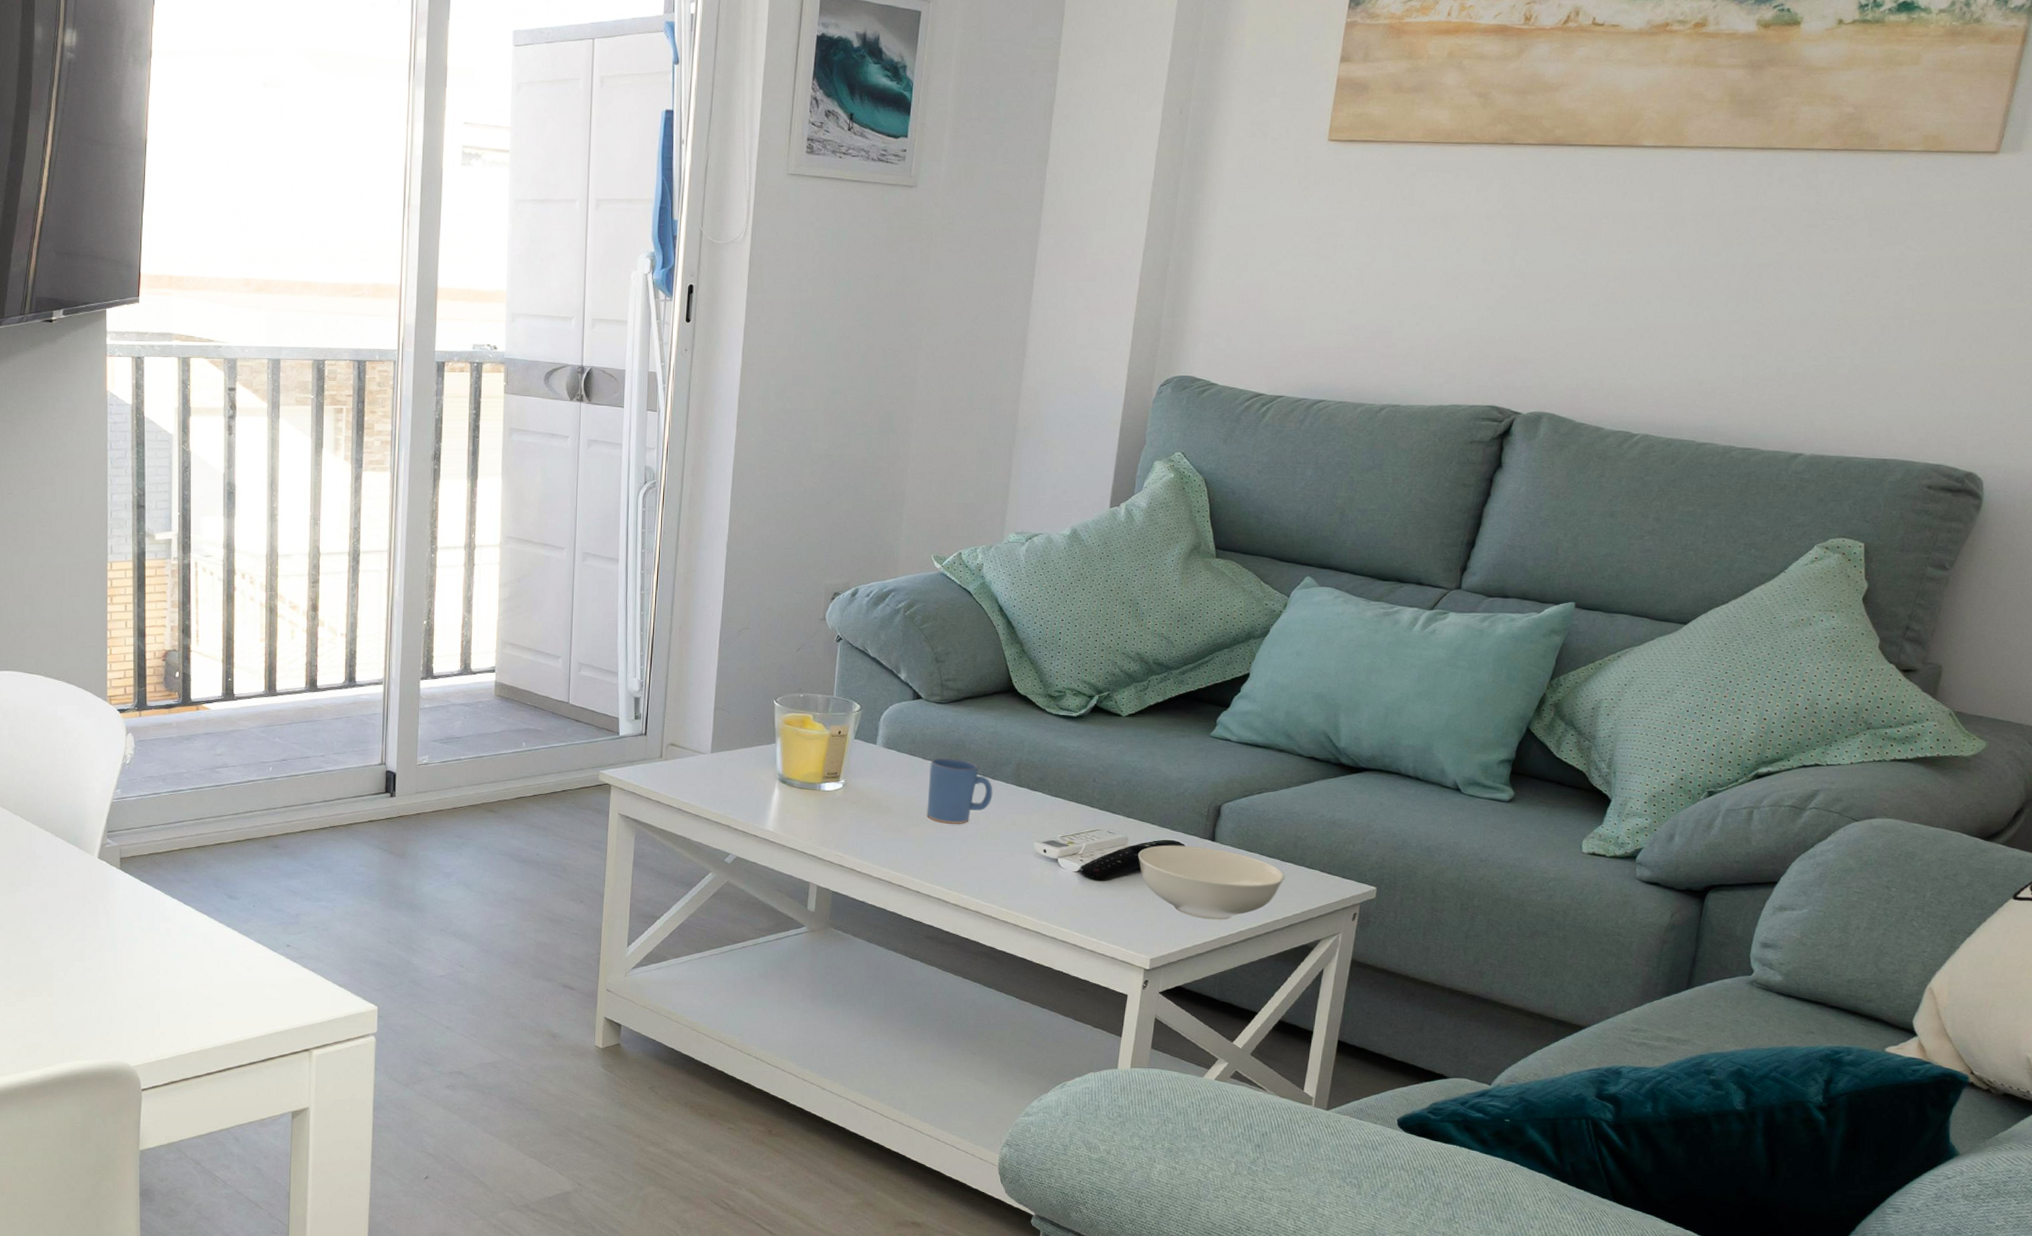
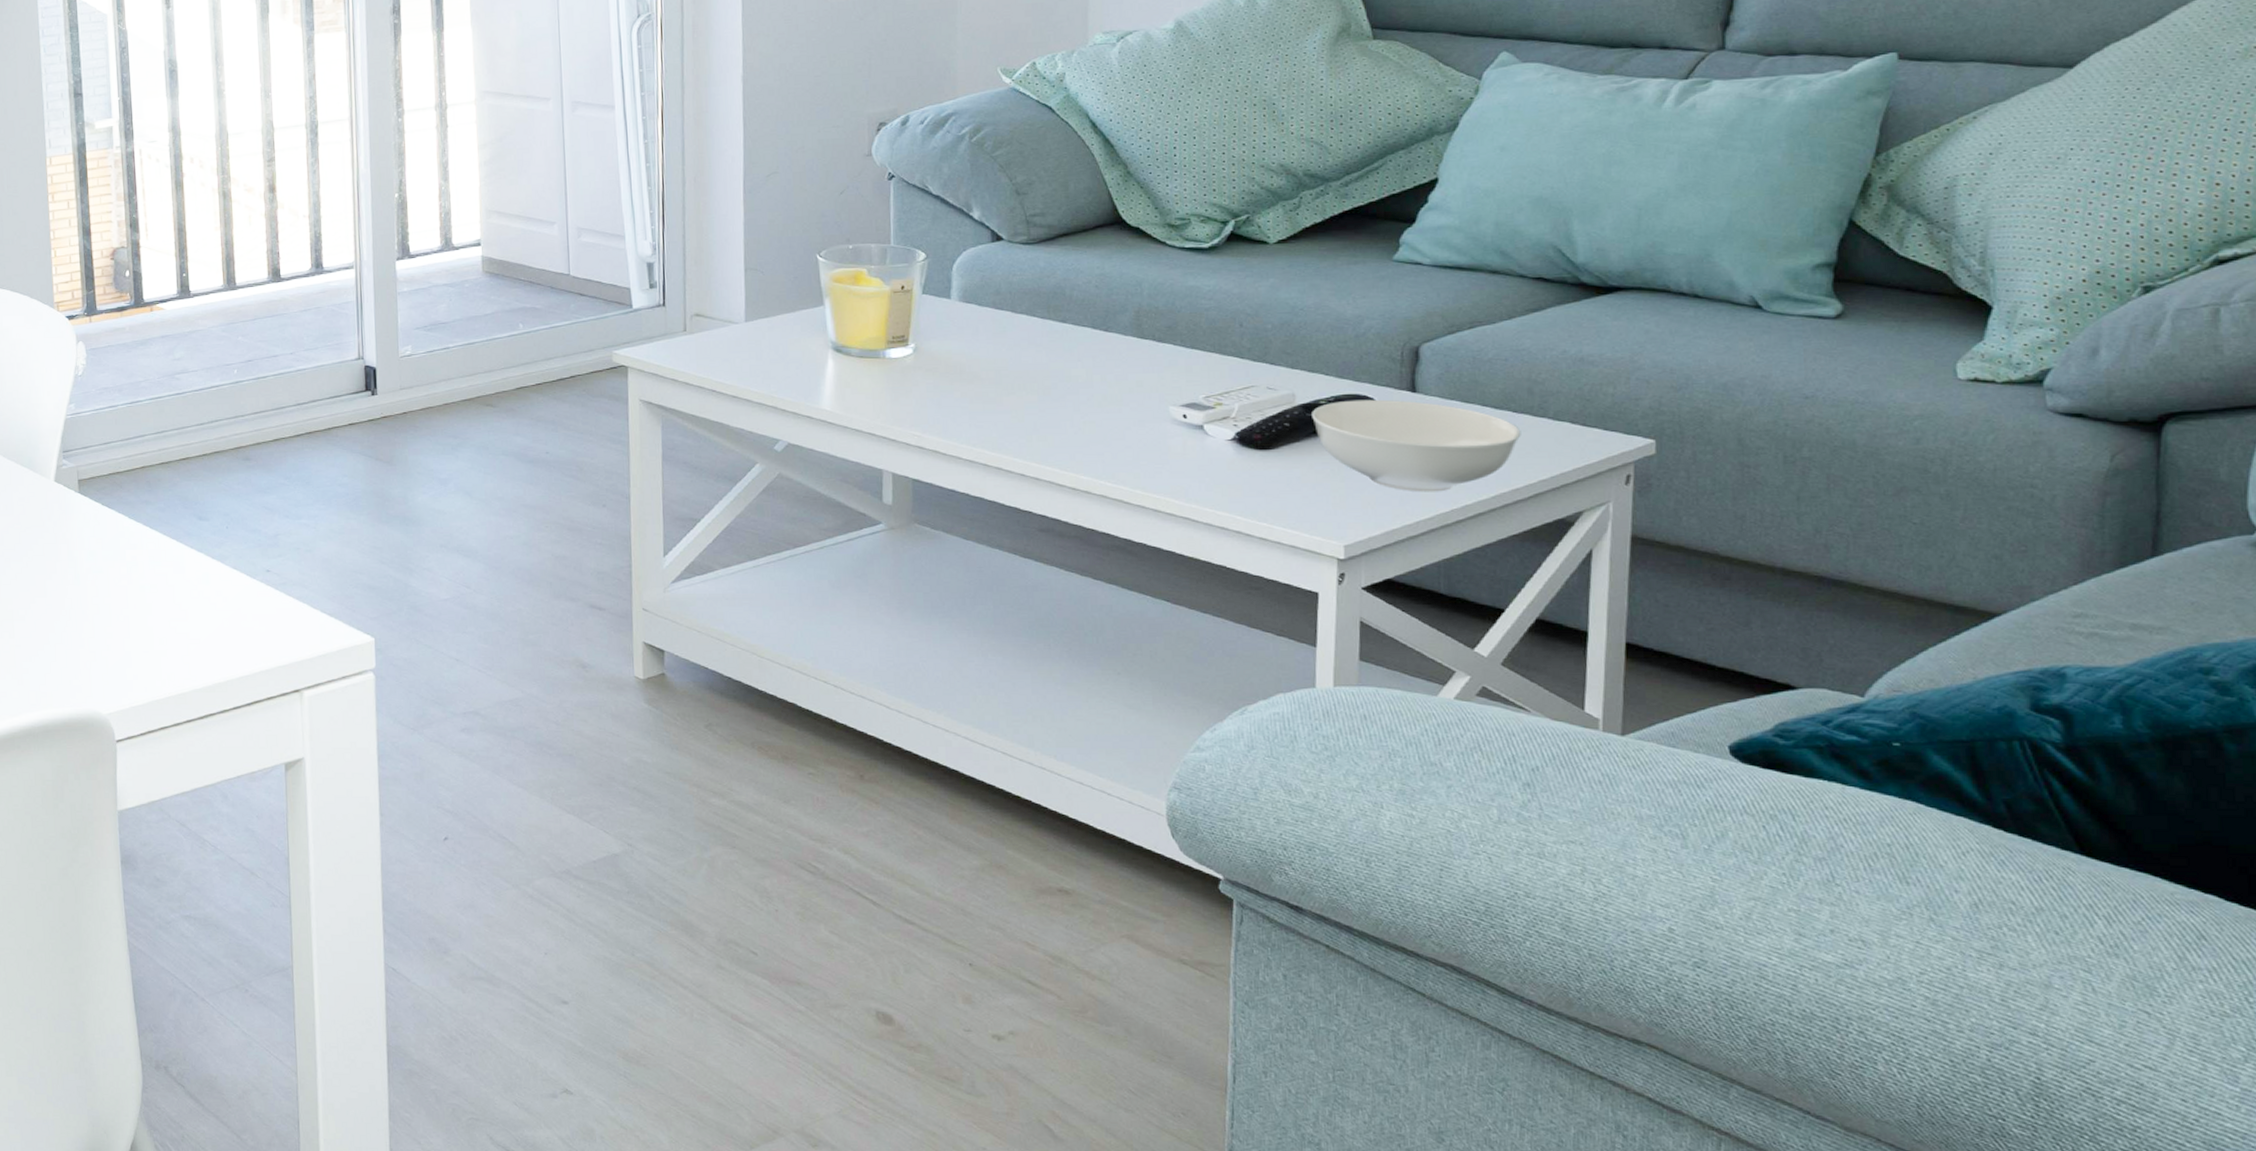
mug: present [926,758,993,824] -> none [1022,309,1108,390]

